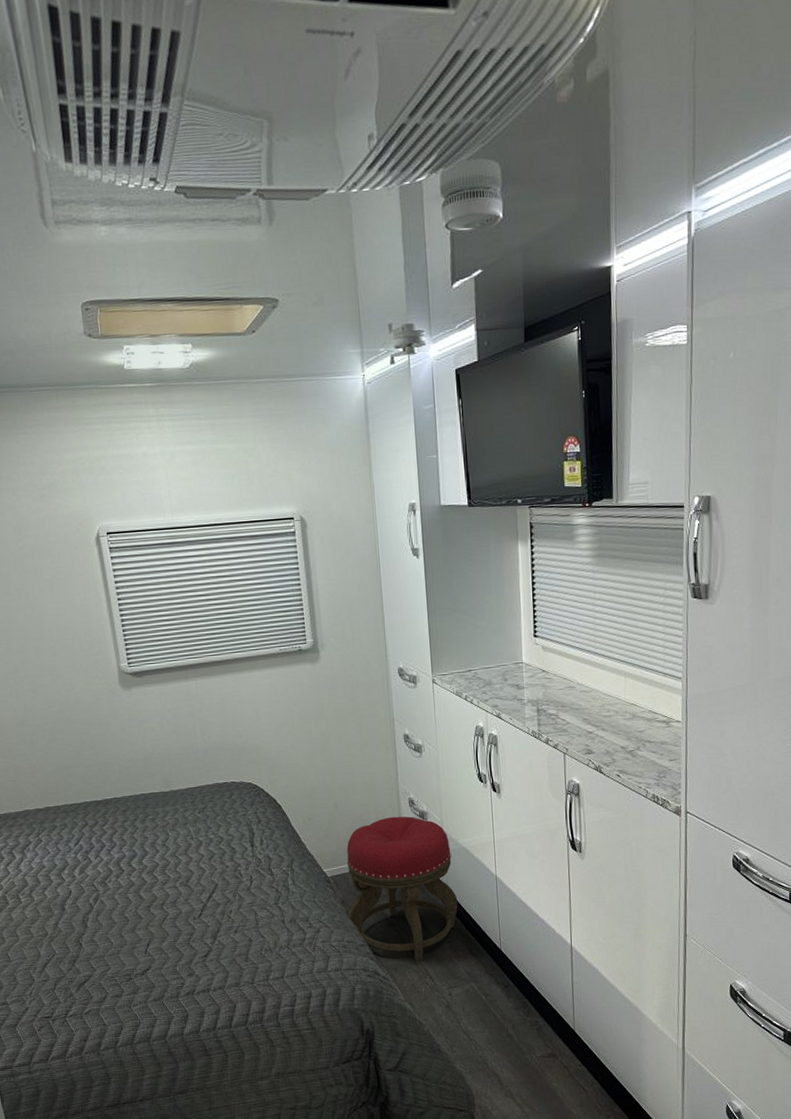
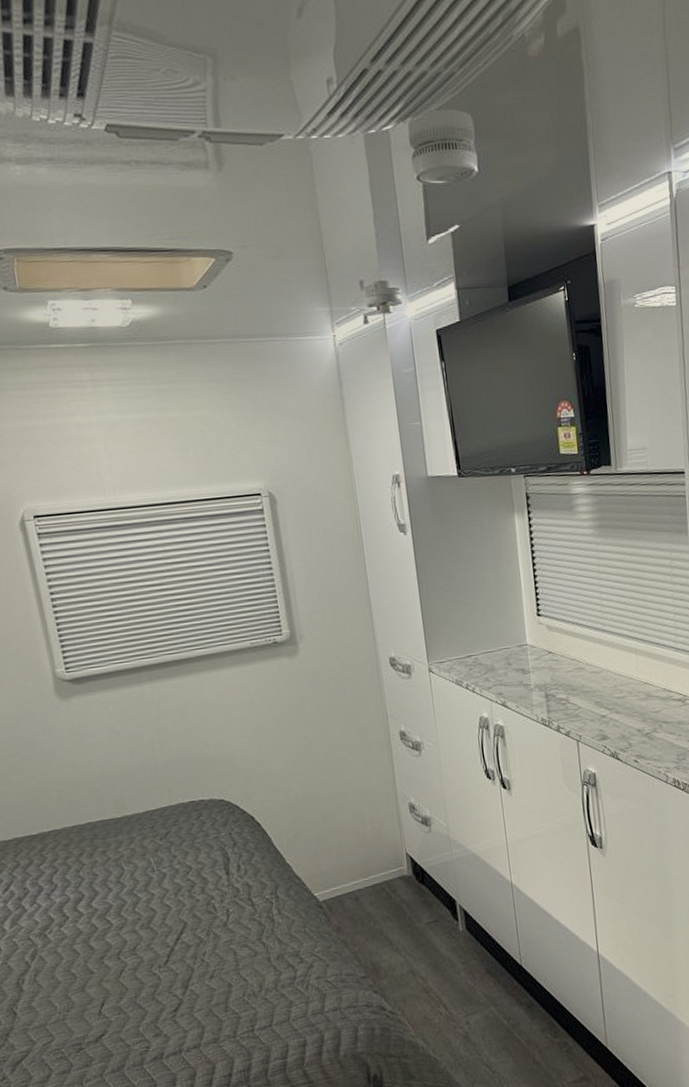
stool: present [346,816,458,961] -> none [340,823,471,989]

